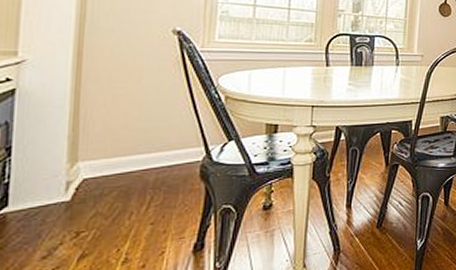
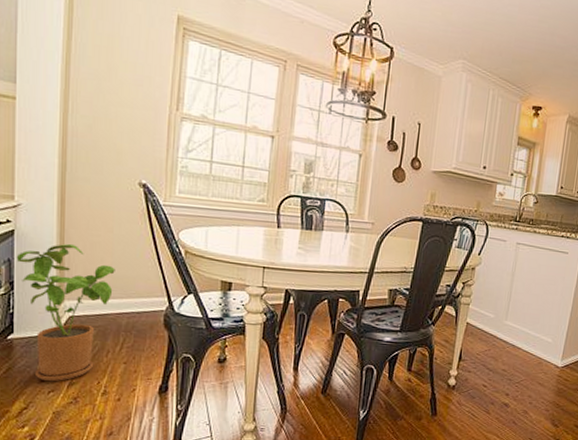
house plant: none [16,98,143,258] -> present [16,243,115,382]

